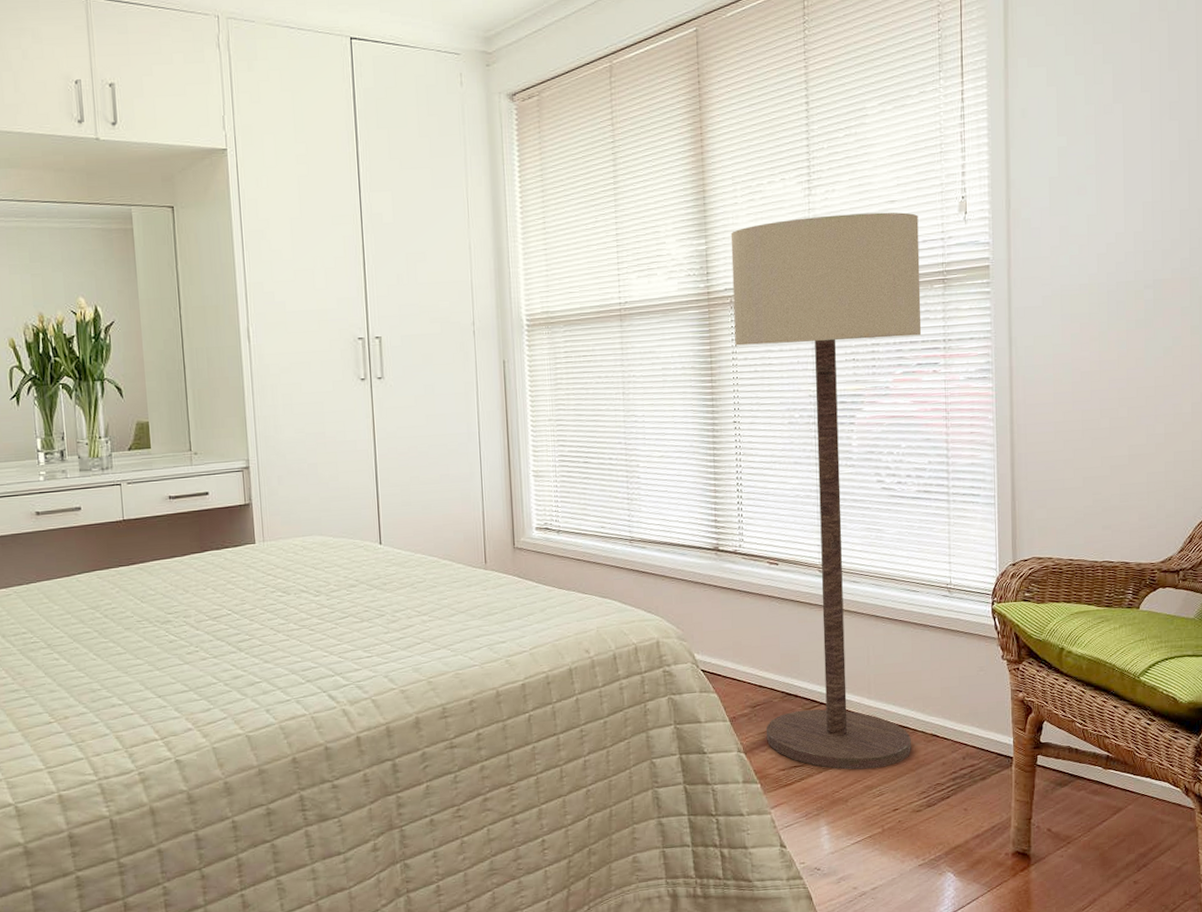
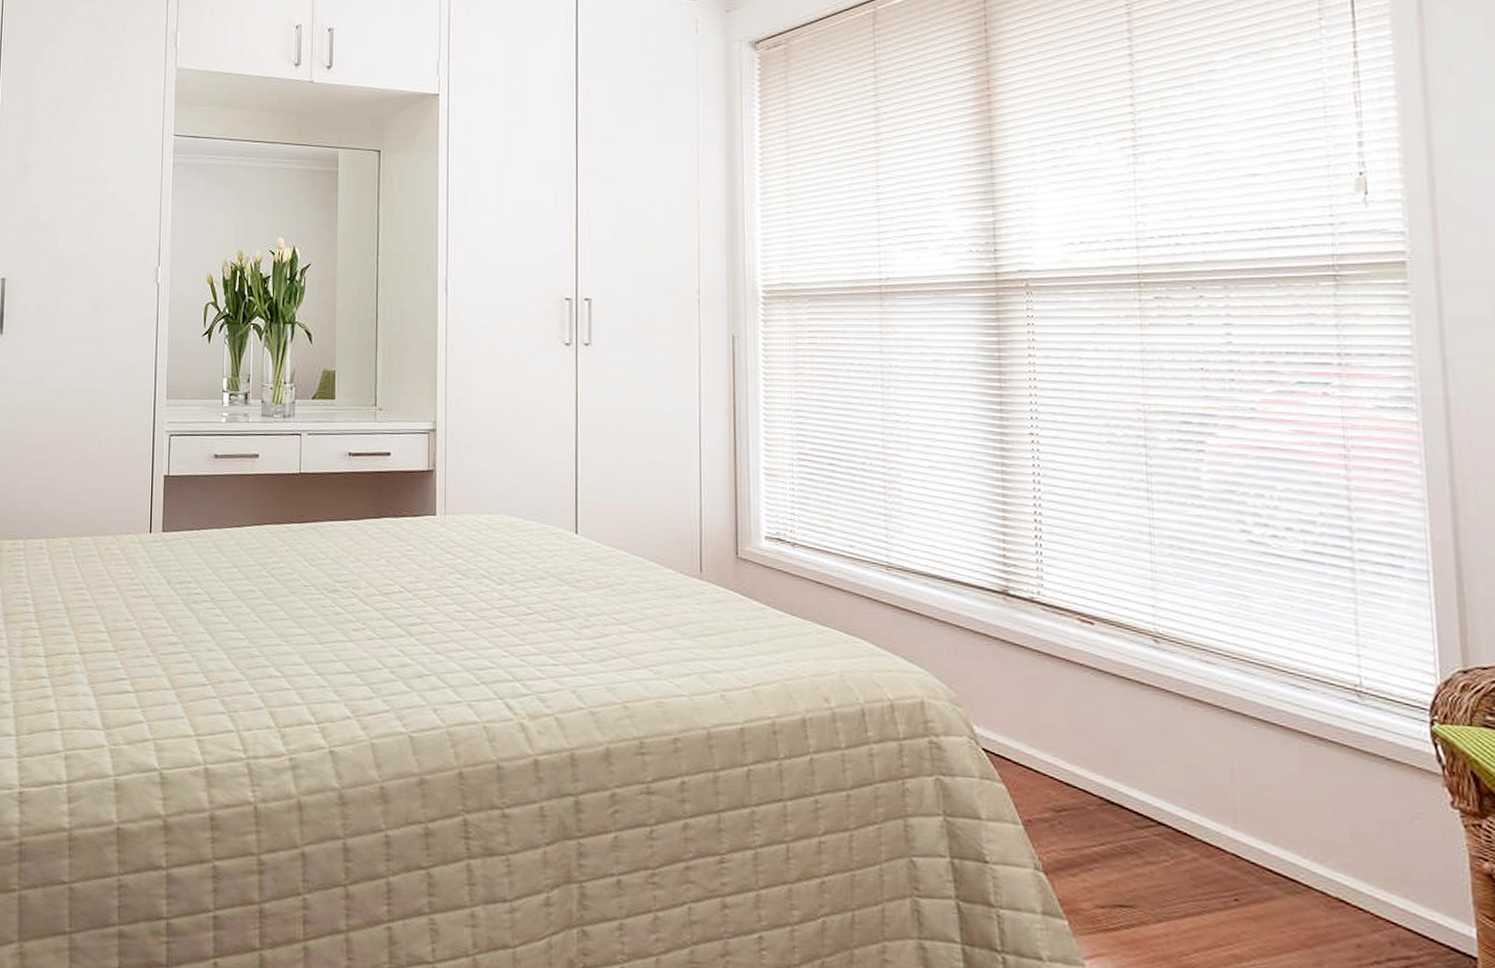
floor lamp: present [730,212,921,770] -> none [1026,187,1304,933]

